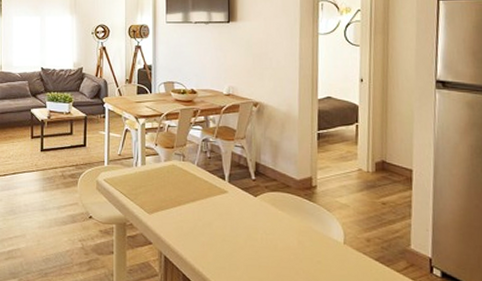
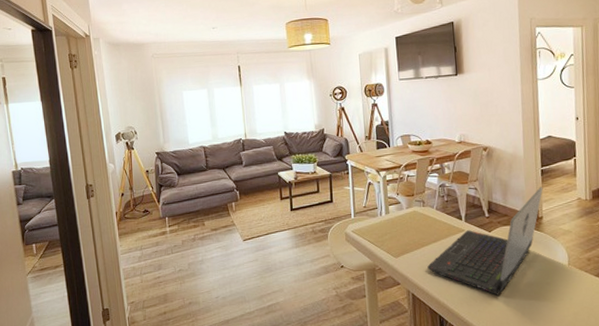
laptop computer: none [183,152,319,269] -> present [427,187,543,296]

